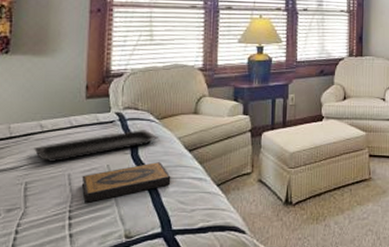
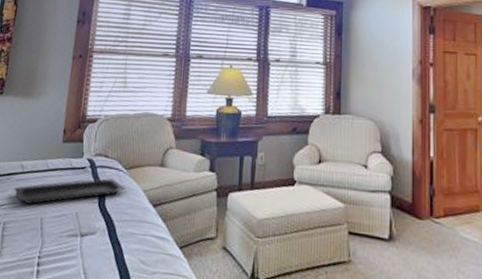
hardback book: present [81,162,171,203] -> none [51,214,135,251]

